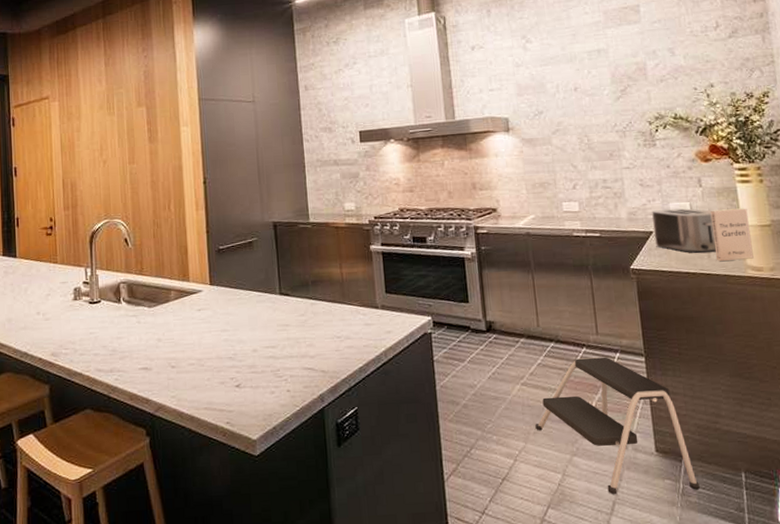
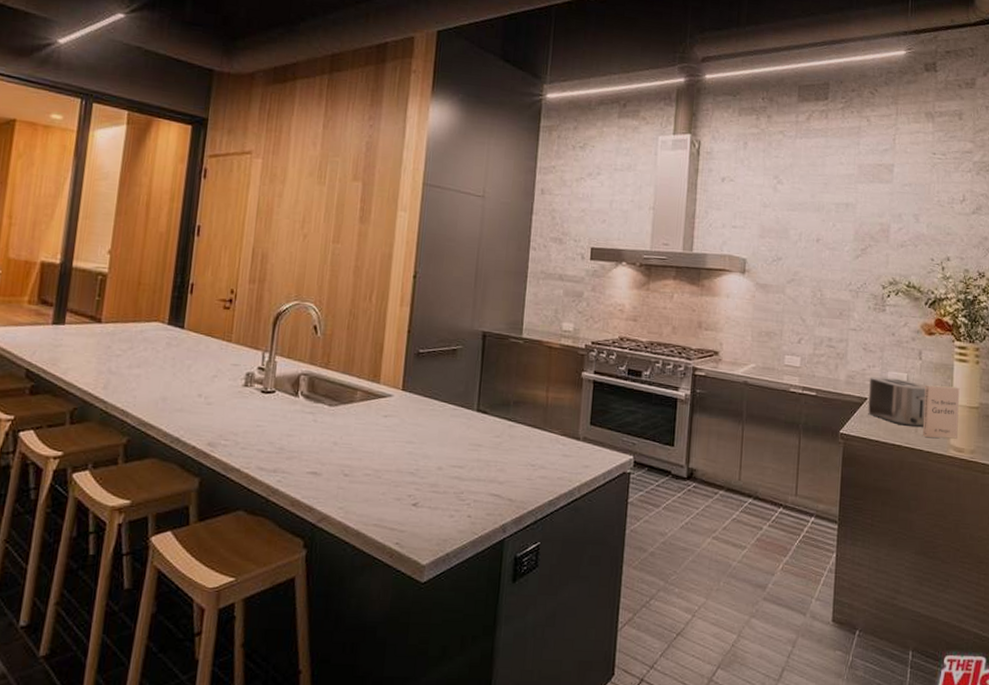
step stool: present [535,357,700,494] -> none [719,518,868,664]

